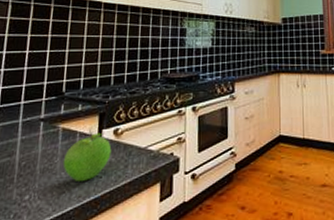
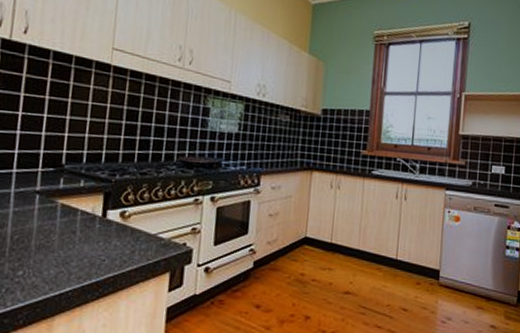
fruit: present [62,132,112,181] -> none [61,212,118,262]

